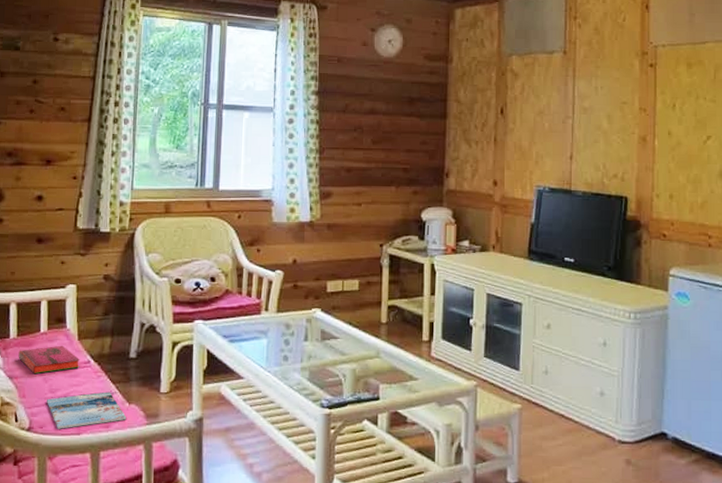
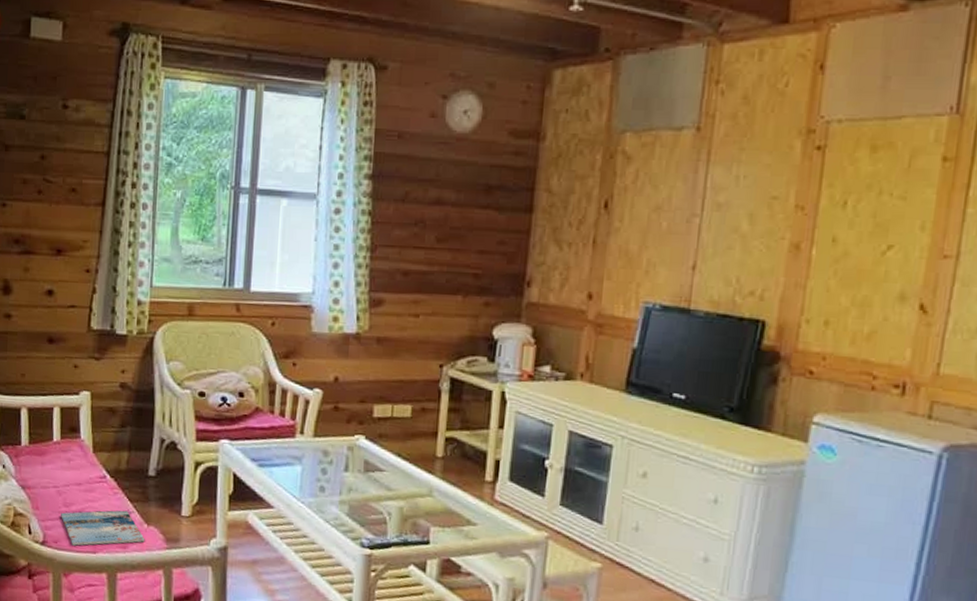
hardback book: present [18,345,81,374] -> none [30,456,96,486]

